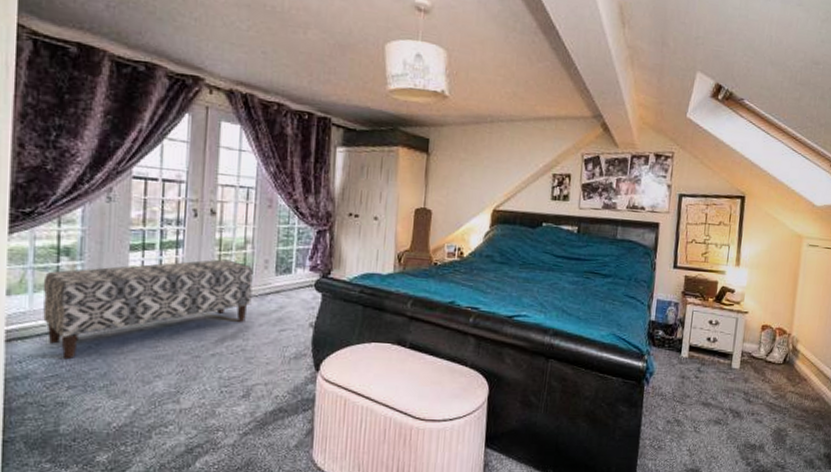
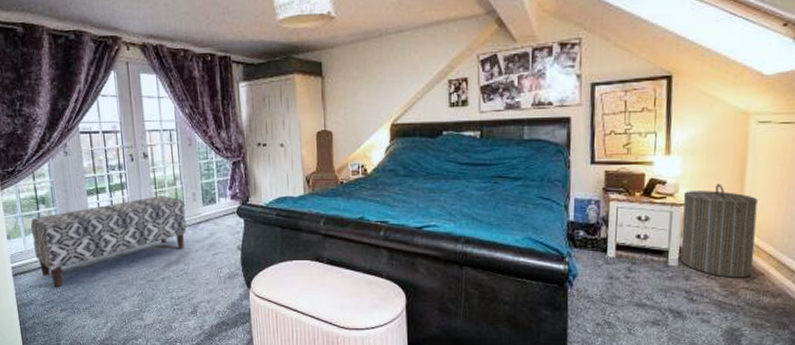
laundry hamper: none [742,296,805,383] -> present [680,183,758,278]

